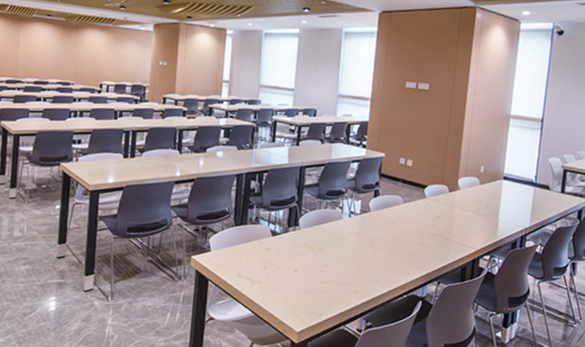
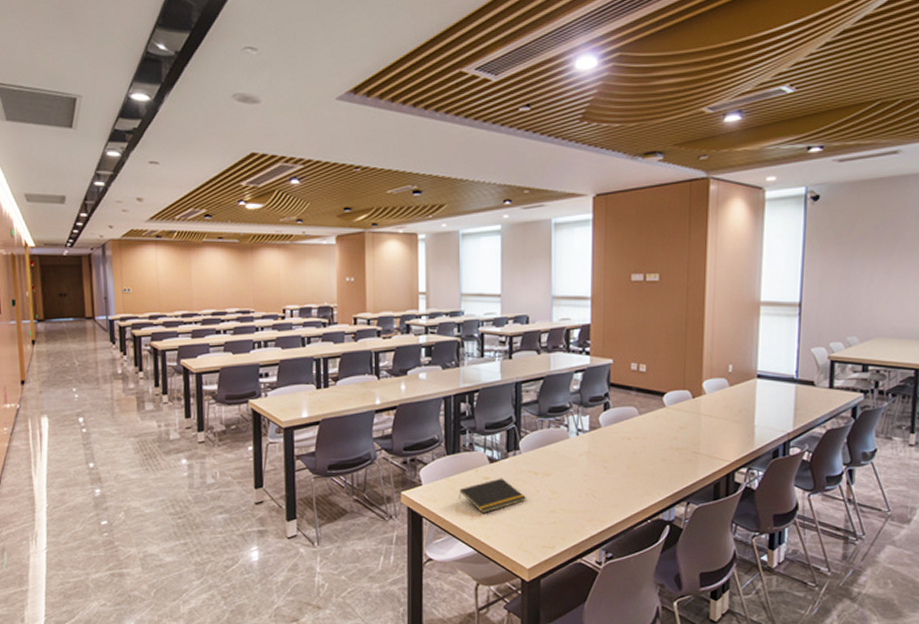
notepad: none [242,250,301,280] -> present [459,478,526,513]

